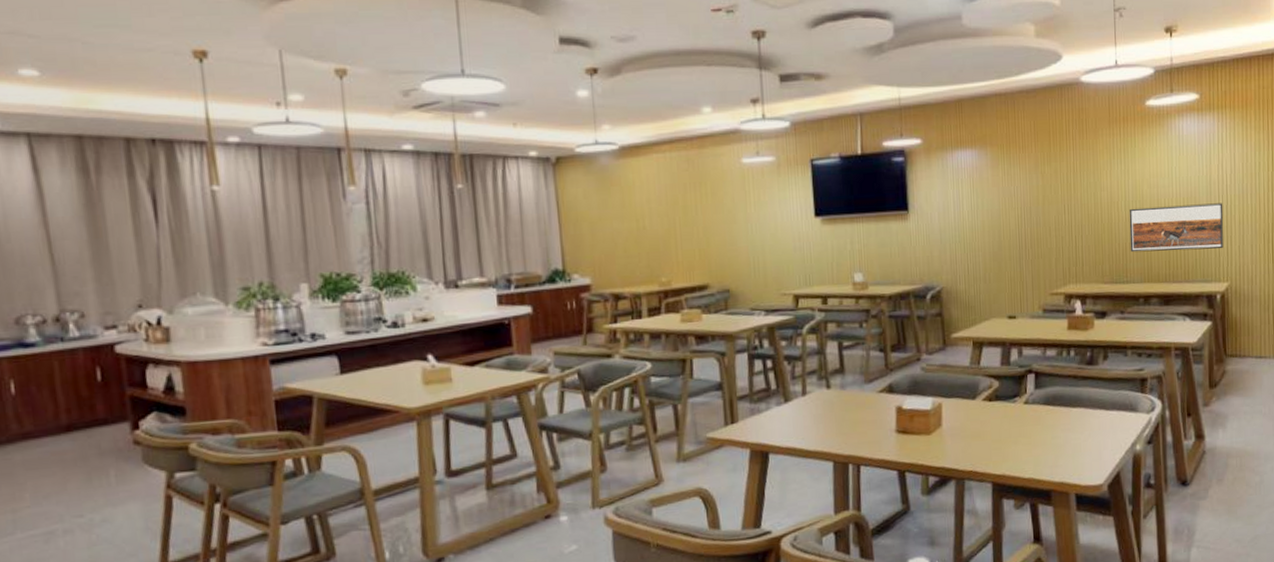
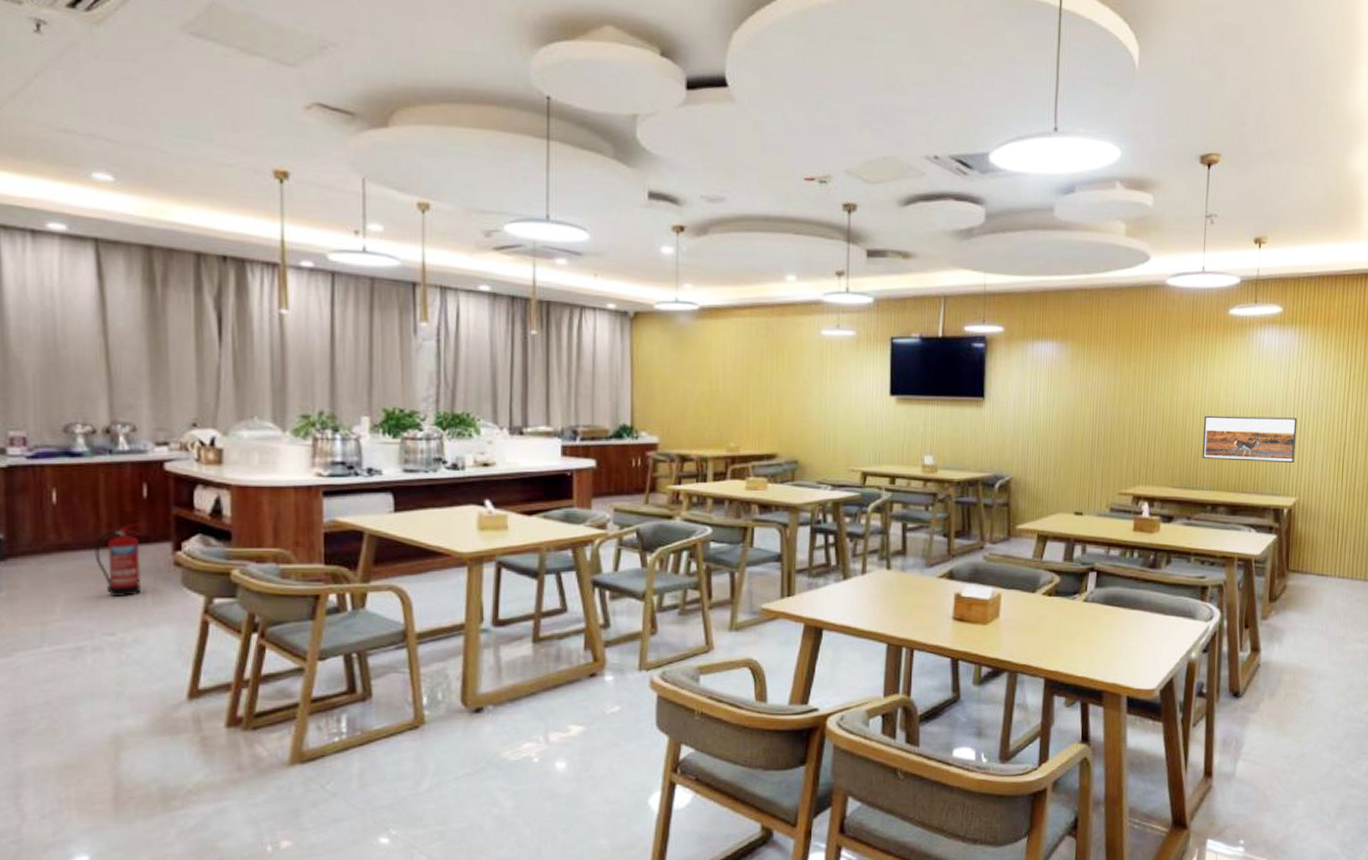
fire extinguisher: none [55,406,104,480] -> present [94,523,141,596]

